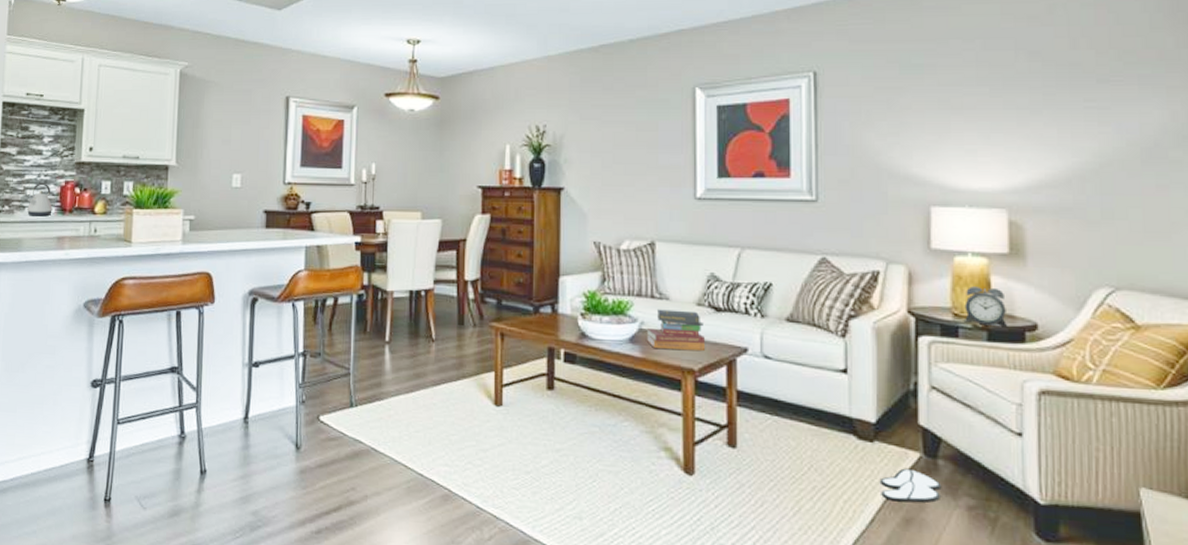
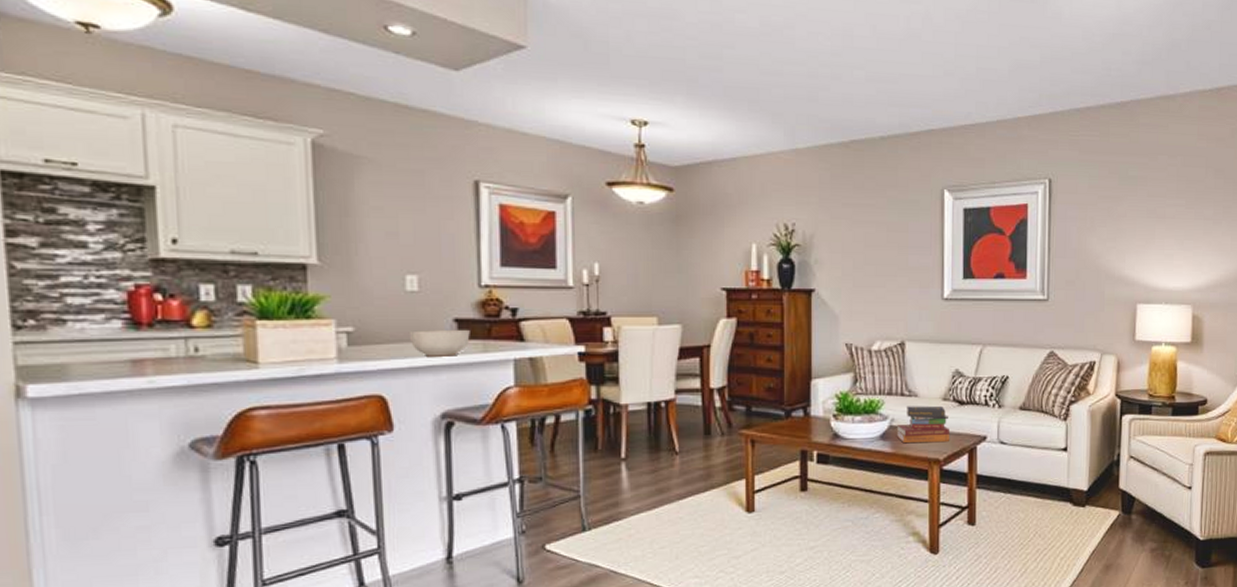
kettle: present [26,182,53,217] -> none [69,286,118,333]
bowl: none [231,219,275,242] -> present [408,329,470,356]
slippers: present [879,468,942,503] -> none [1088,525,1133,553]
alarm clock: present [964,286,1008,328] -> none [1157,371,1187,404]

